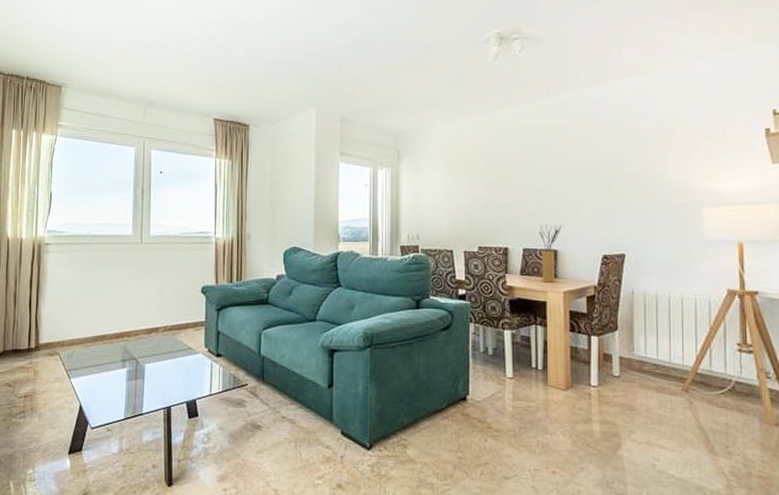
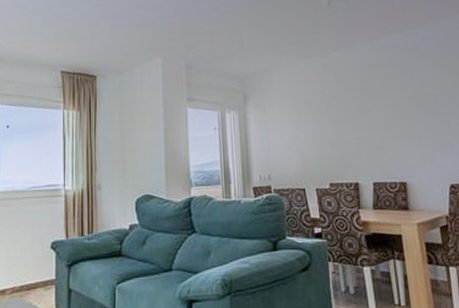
vase: present [539,224,562,283] -> none [387,157,408,215]

